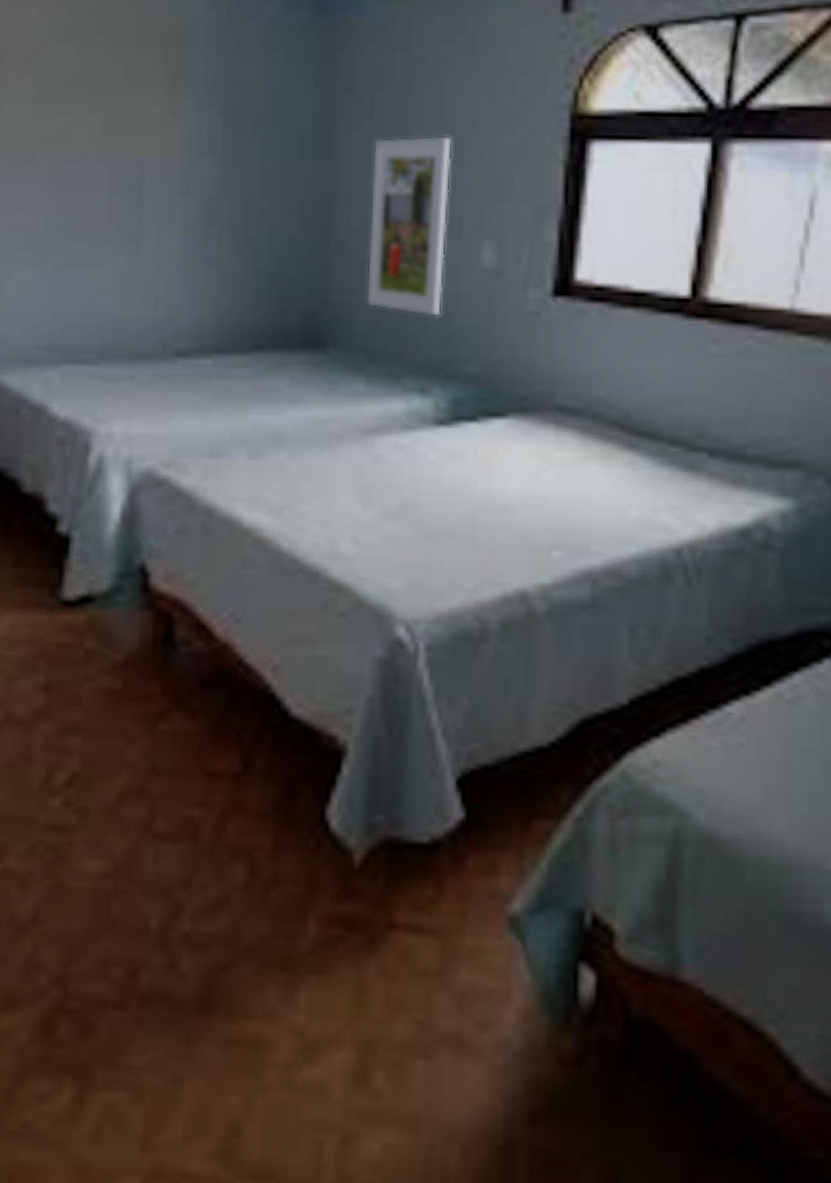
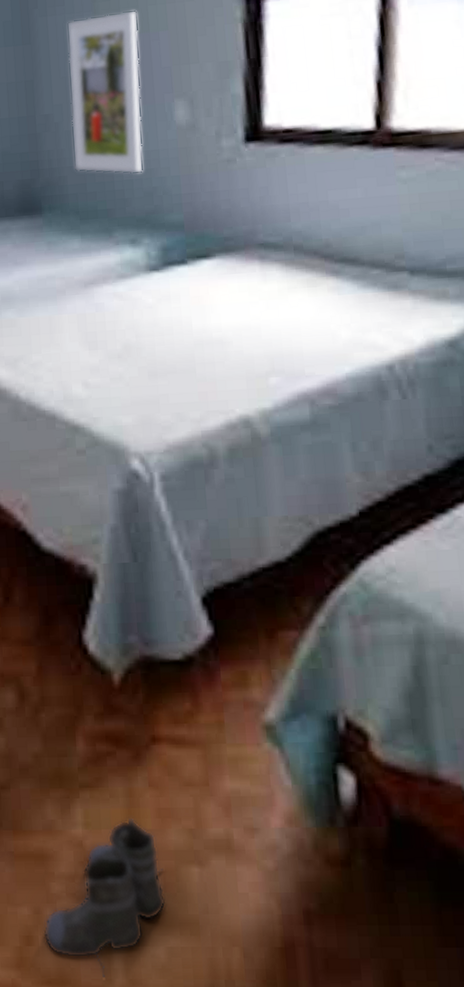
boots: none [252,1006,387,1173] -> present [43,817,166,977]

